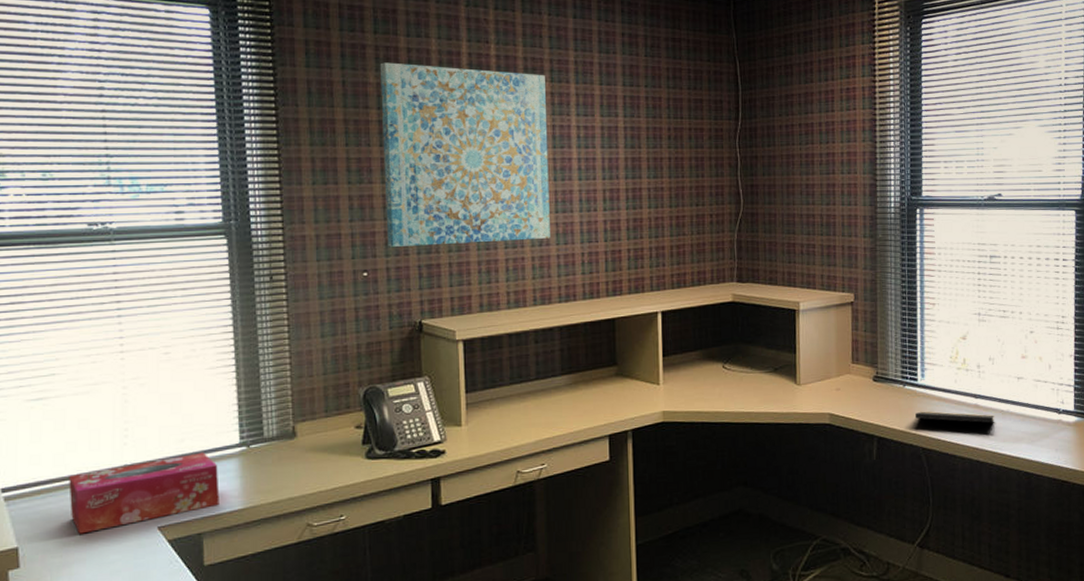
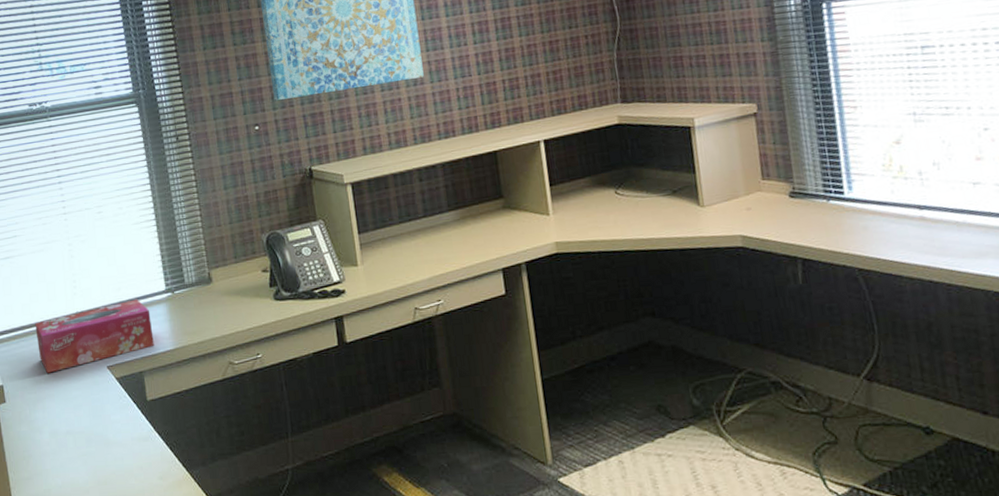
notepad: present [915,411,995,430] -> none [845,227,949,245]

